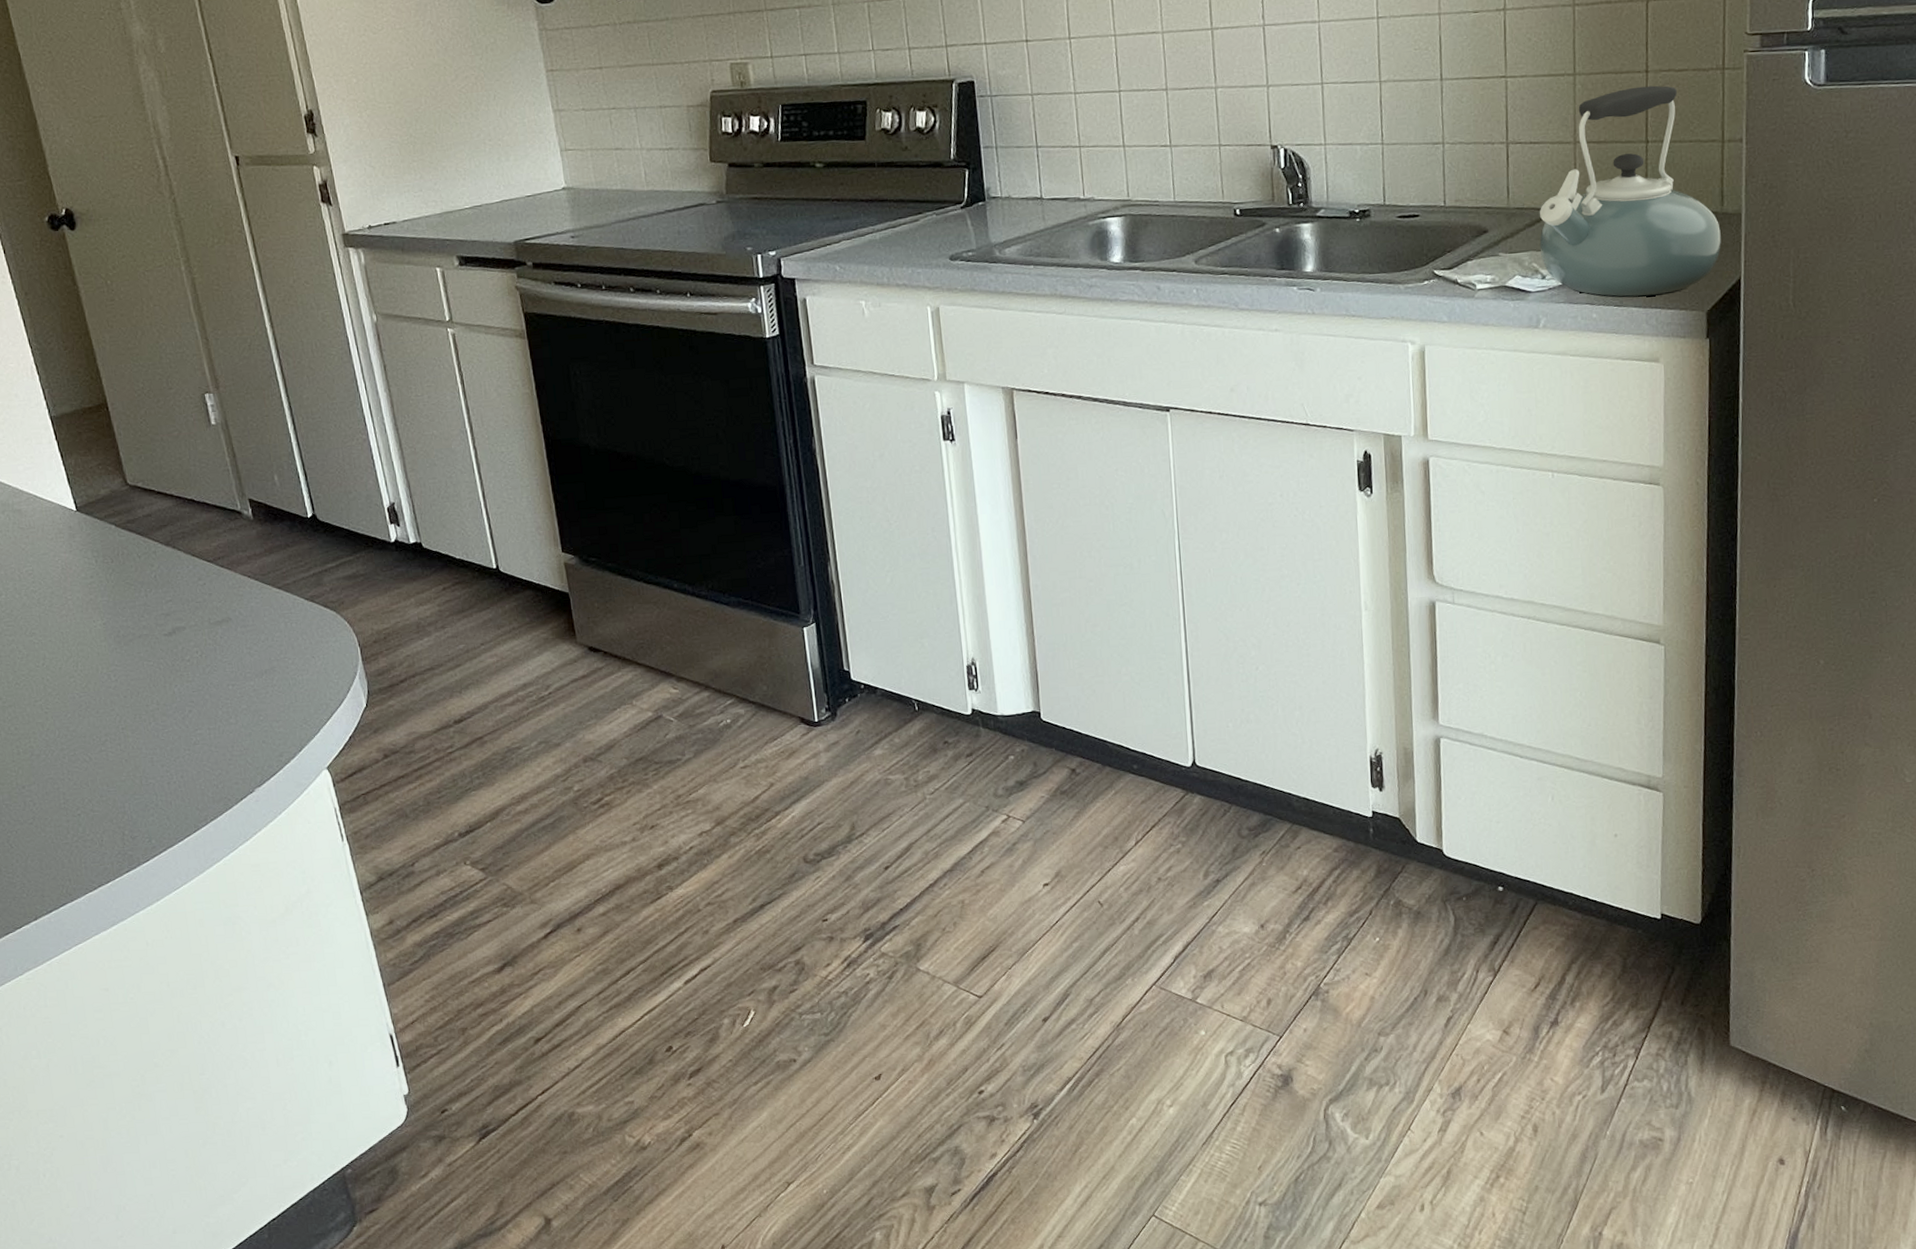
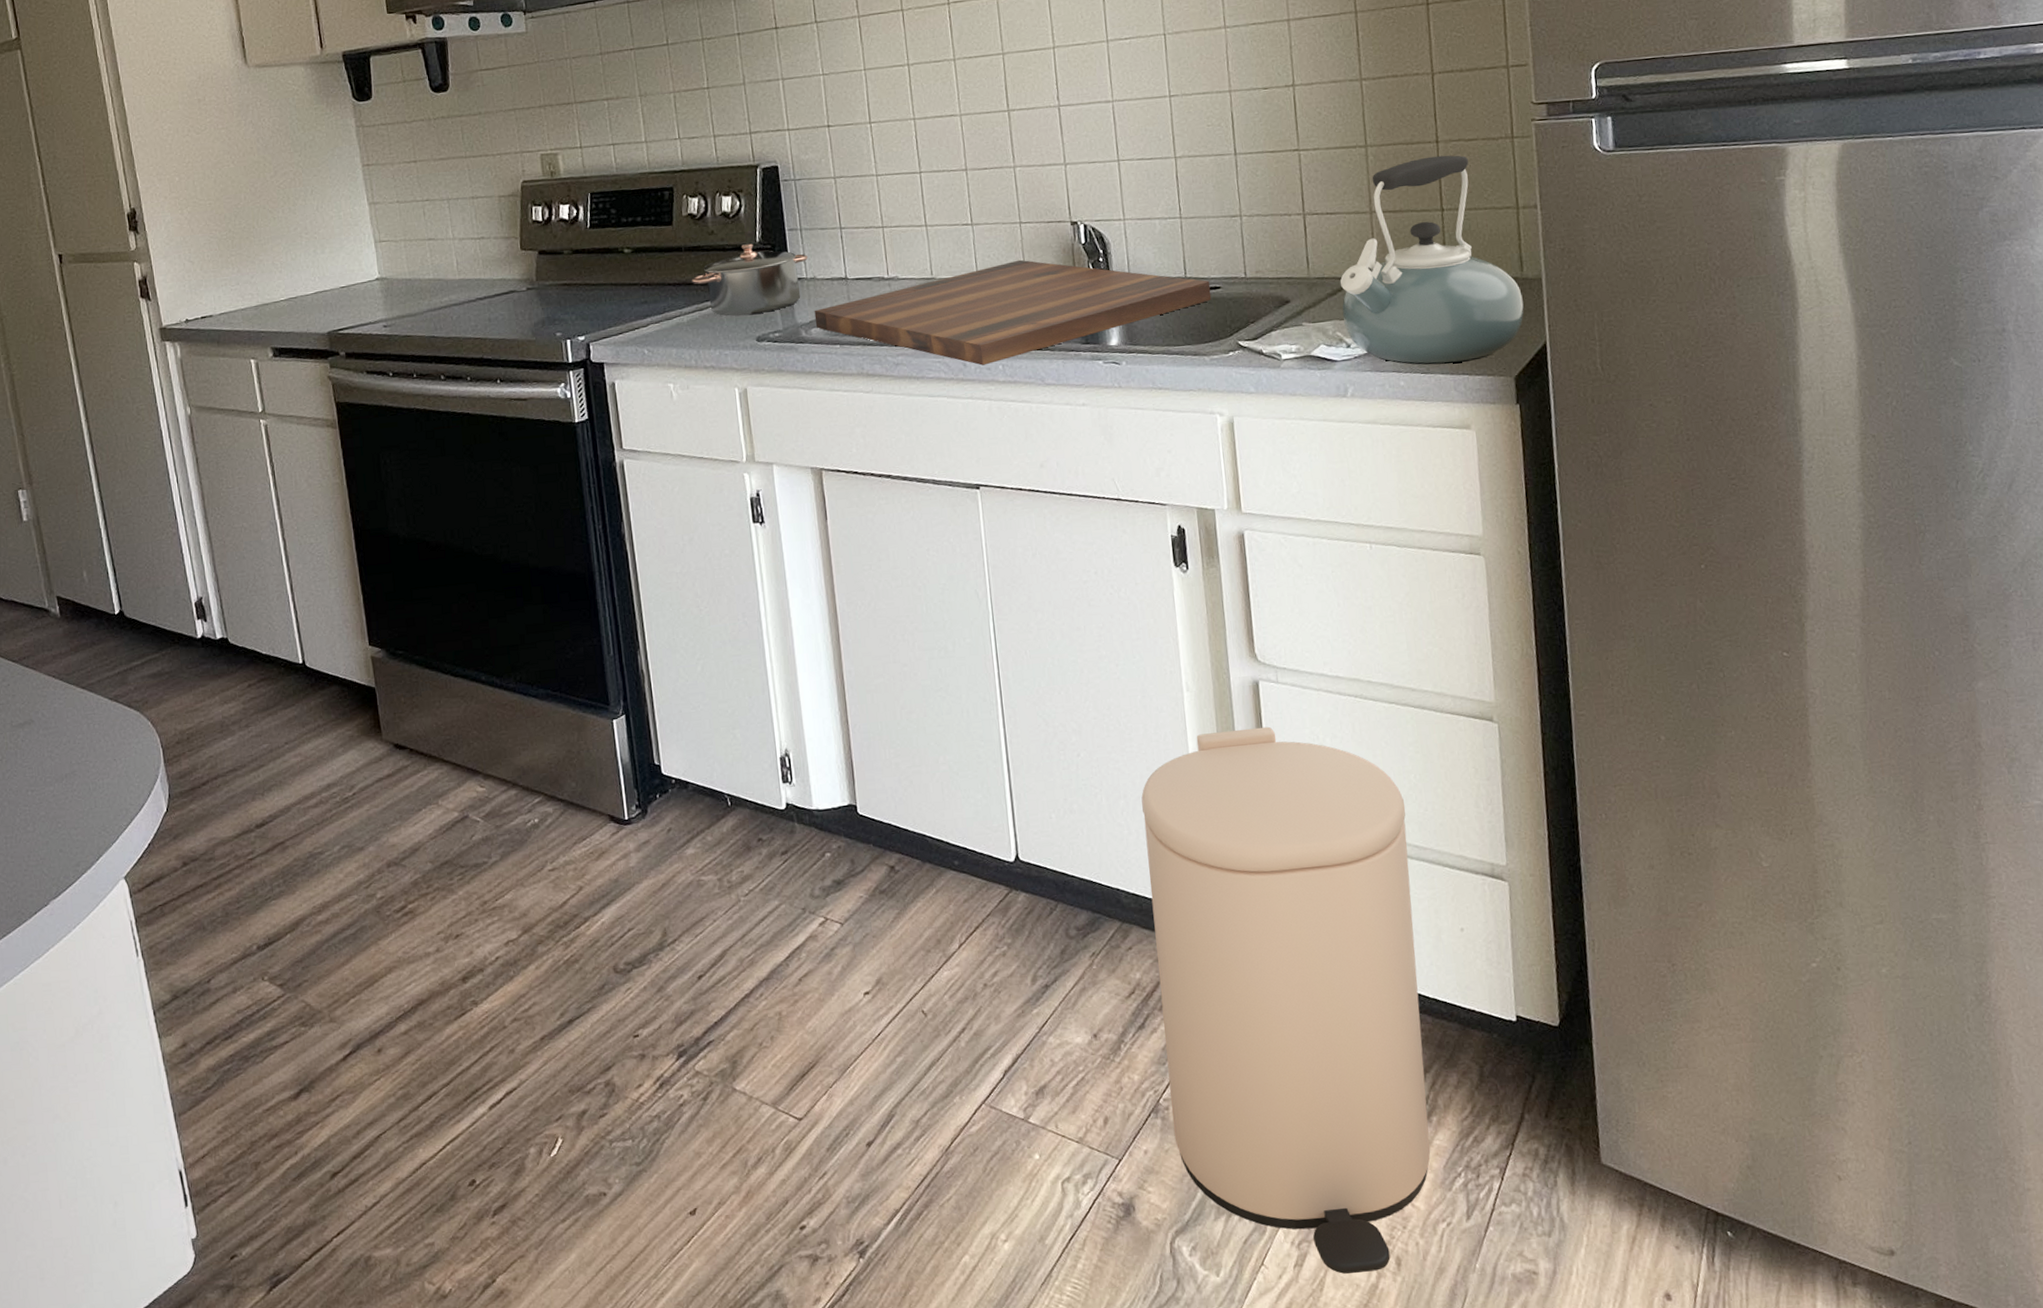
cooking pot: none [884,160,1004,234] -> present [691,243,809,316]
cutting board: none [1008,183,1410,289] -> present [814,259,1212,366]
pedal bin: none [1316,645,1572,1138] -> present [1141,726,1431,1274]

